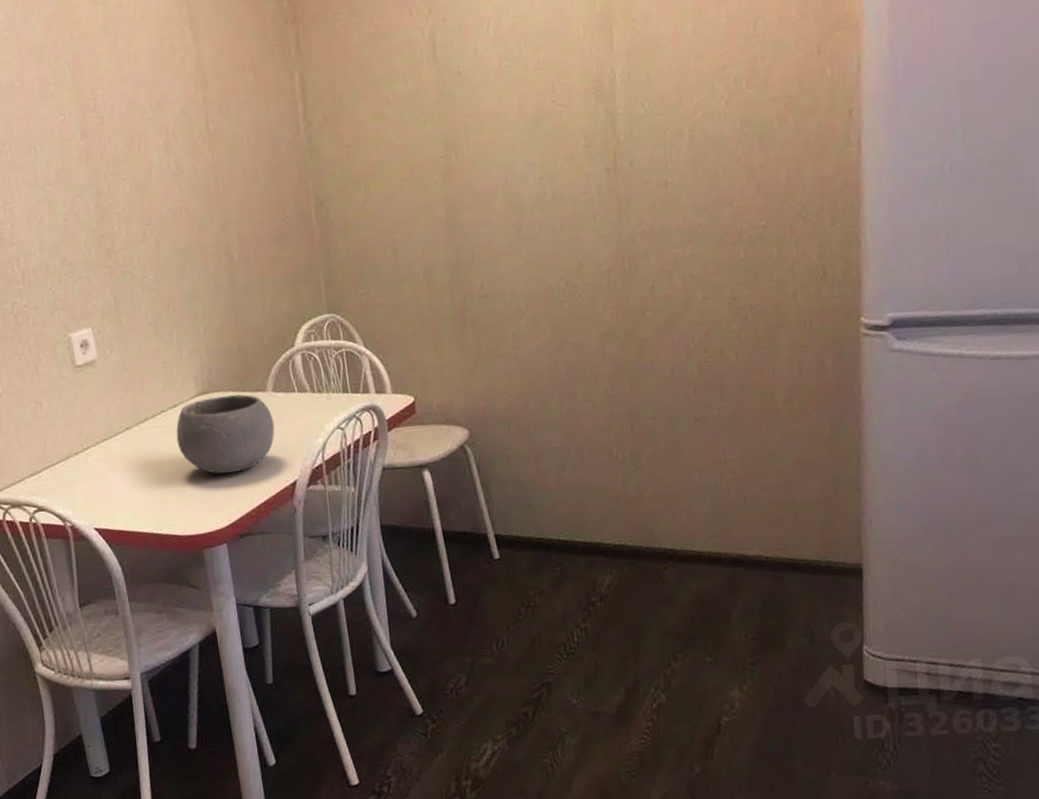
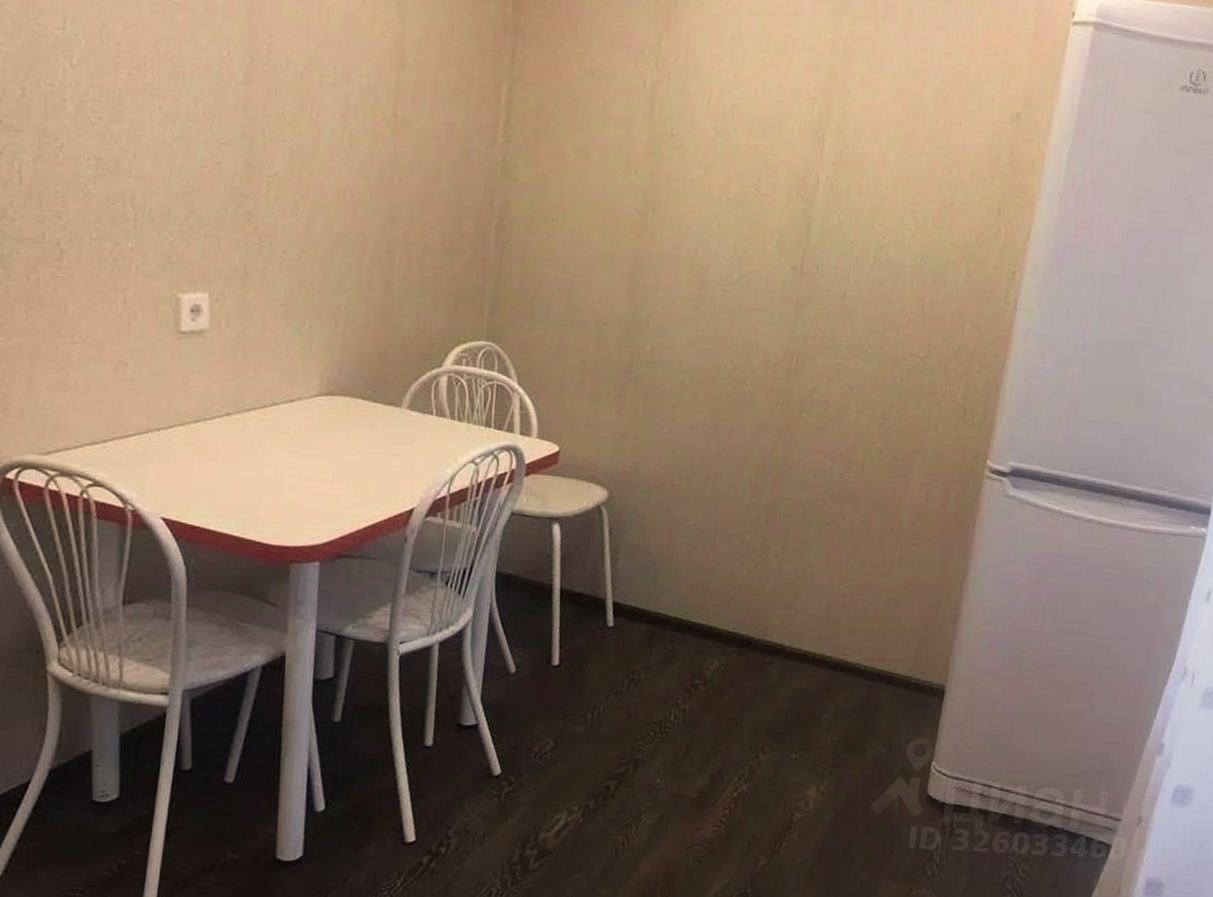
bowl: present [176,394,275,474] -> none [284,400,402,487]

